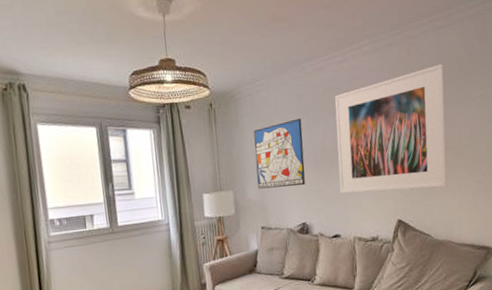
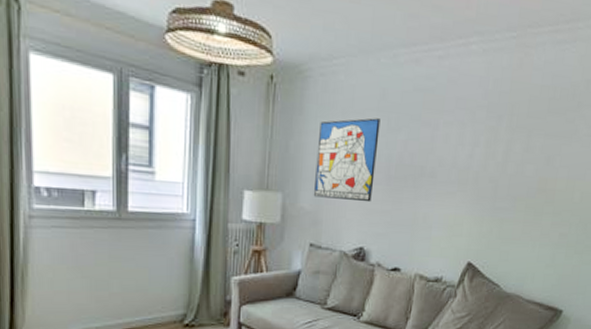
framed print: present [334,64,448,194] -> none [409,87,556,235]

